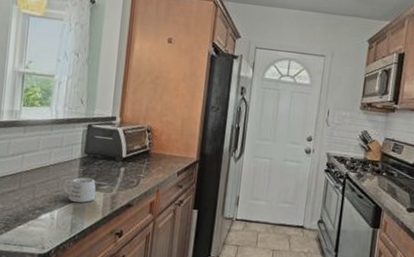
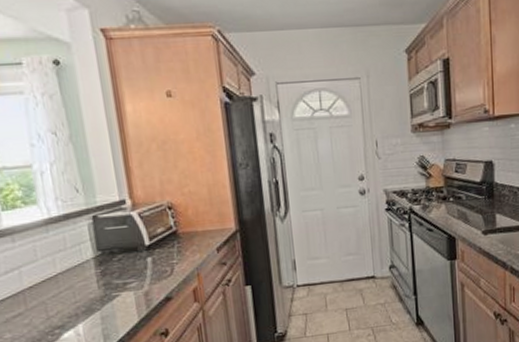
mug: present [63,177,96,203] -> none [80,277,125,311]

